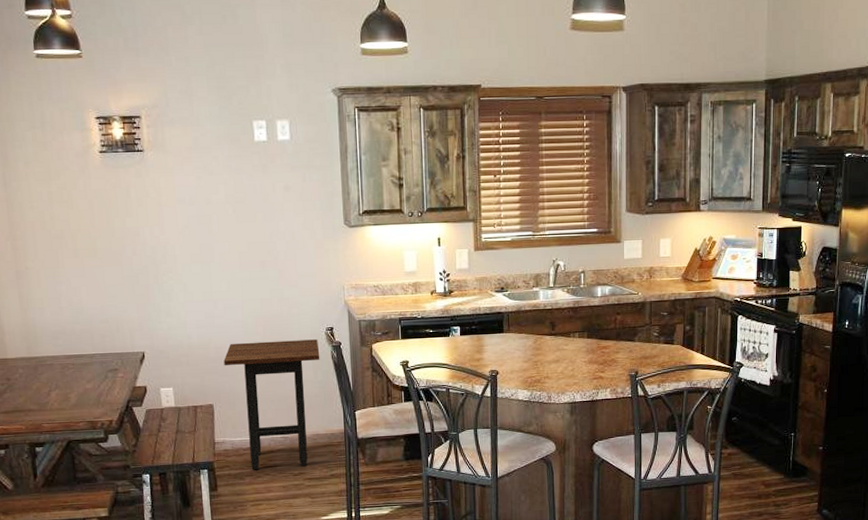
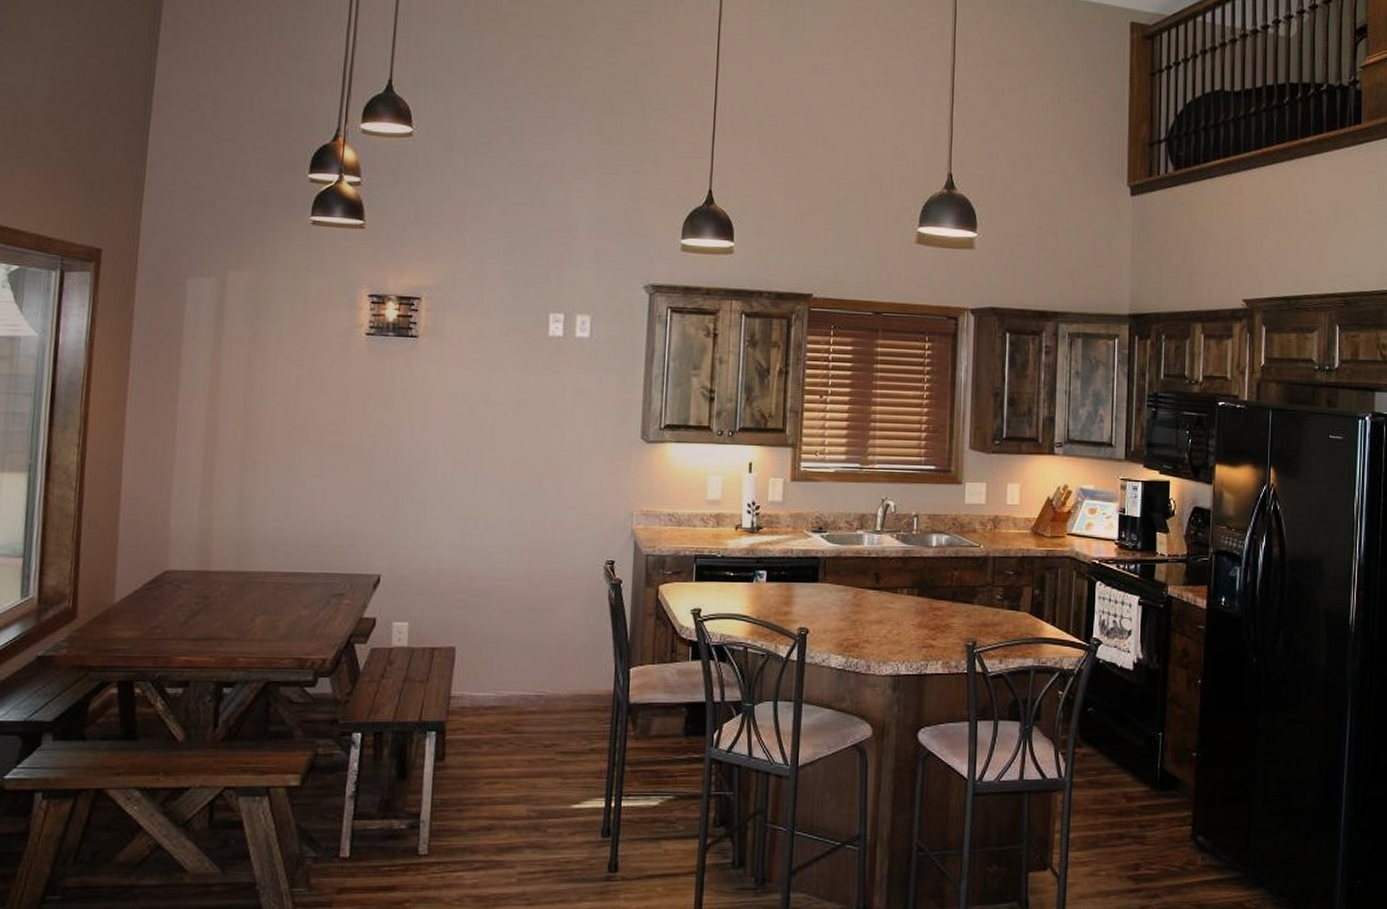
side table: present [223,339,320,470] -> none [476,572,595,737]

